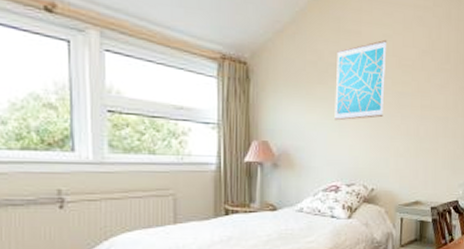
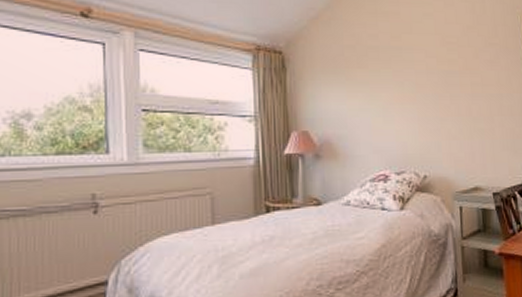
wall art: present [334,39,387,121] -> none [376,18,430,105]

